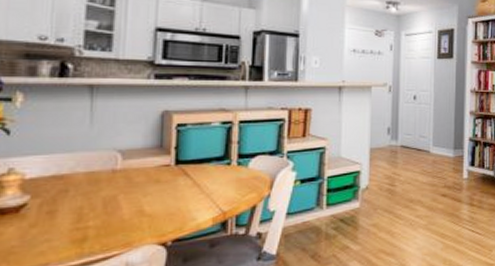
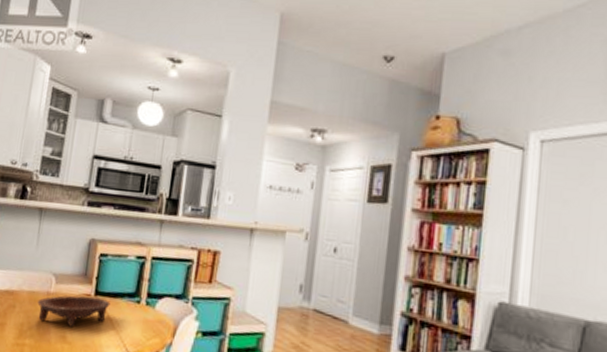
bowl: none [100,166,196,200] -> present [37,295,111,327]

